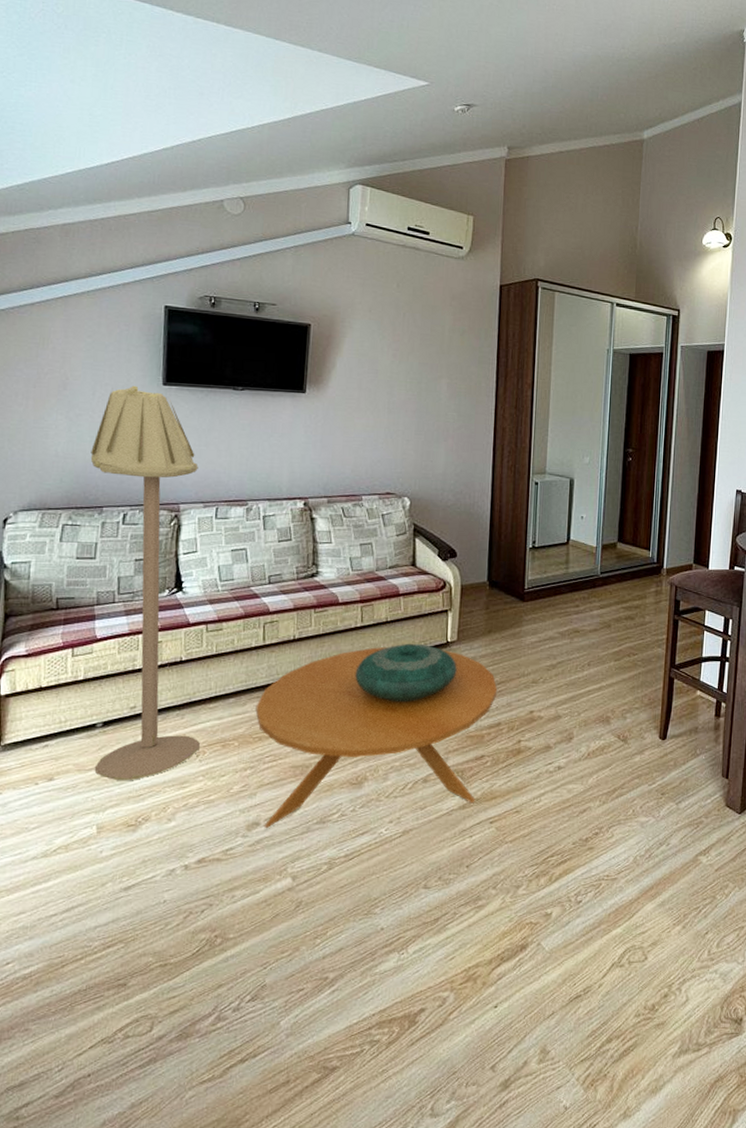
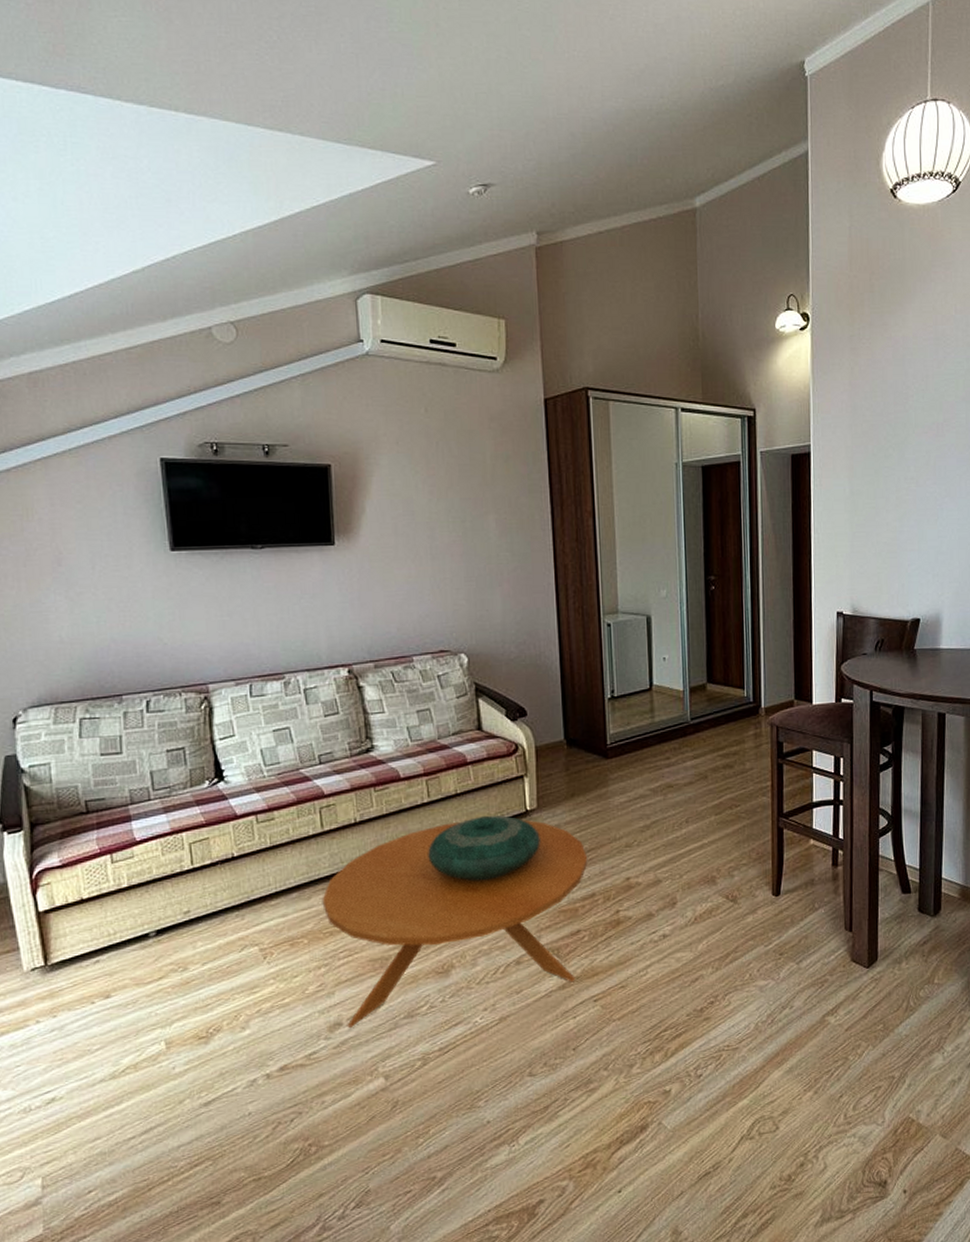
floor lamp: present [90,385,200,781] -> none [99,554,266,992]

